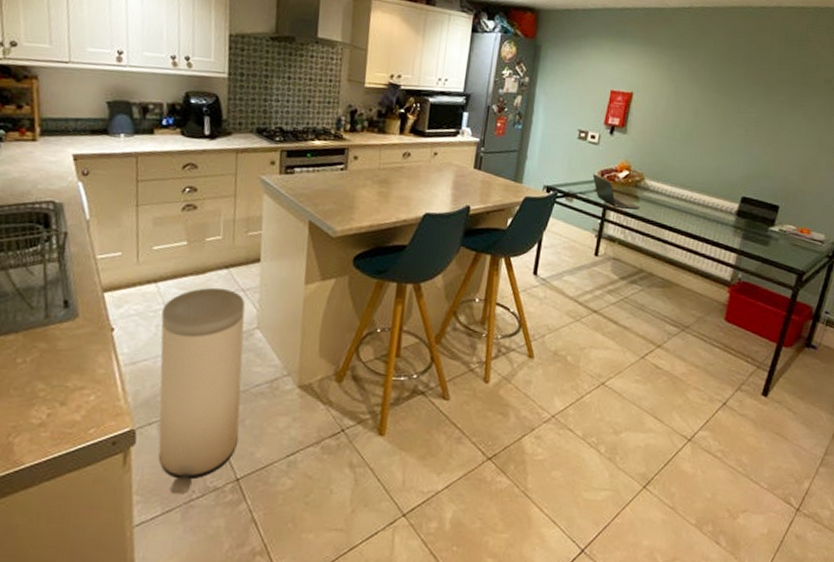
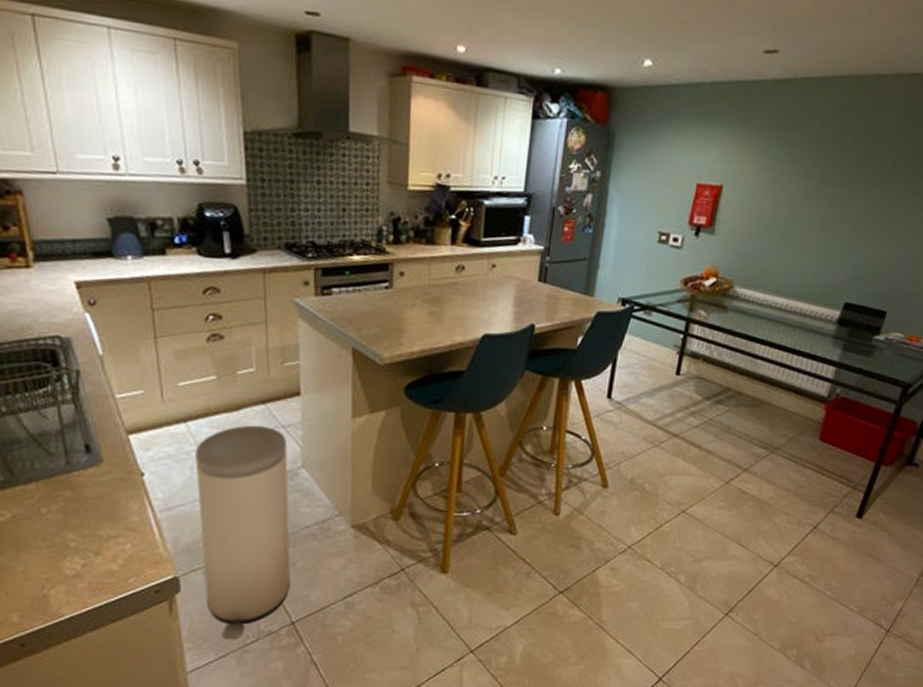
laptop: present [592,174,639,210] -> none [674,282,727,322]

